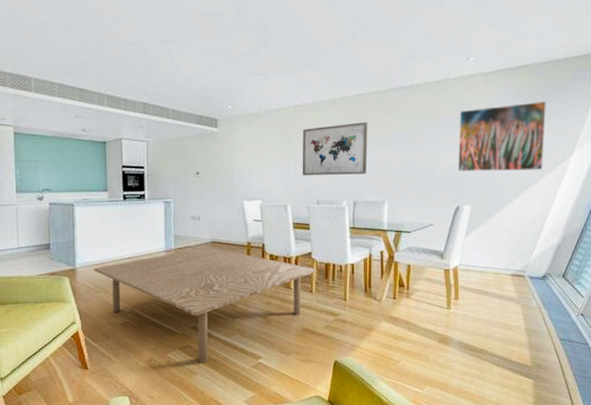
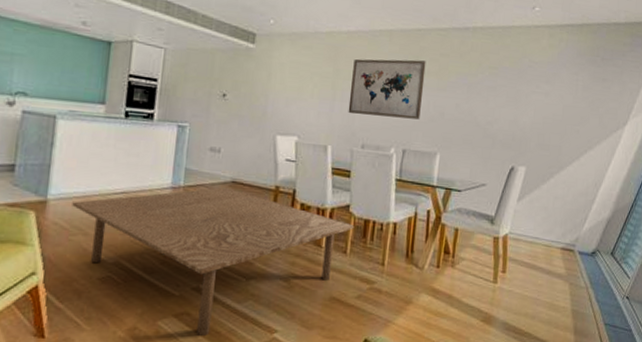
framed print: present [457,102,546,171] -> none [514,62,606,136]

